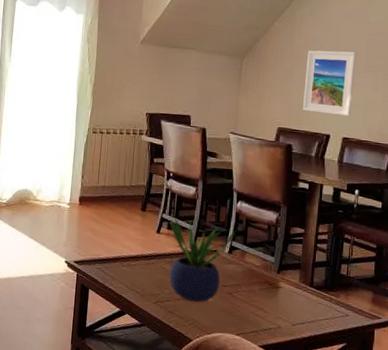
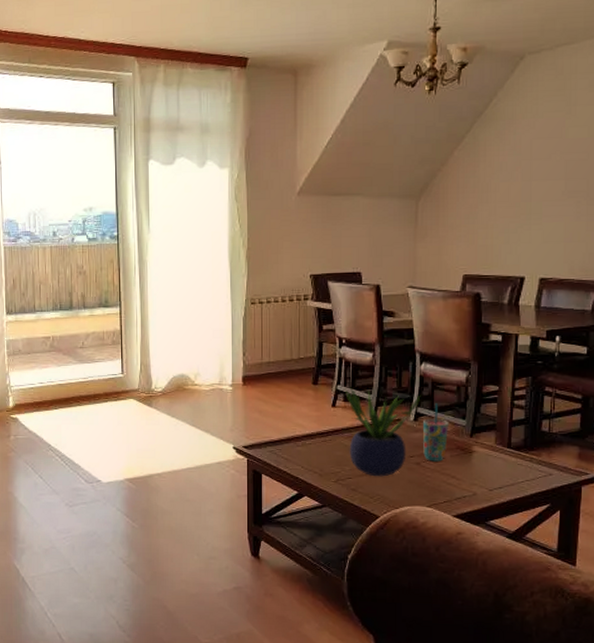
cup: none [235,239,260,294] -> present [423,403,449,462]
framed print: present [302,50,357,117] -> none [491,175,554,254]

